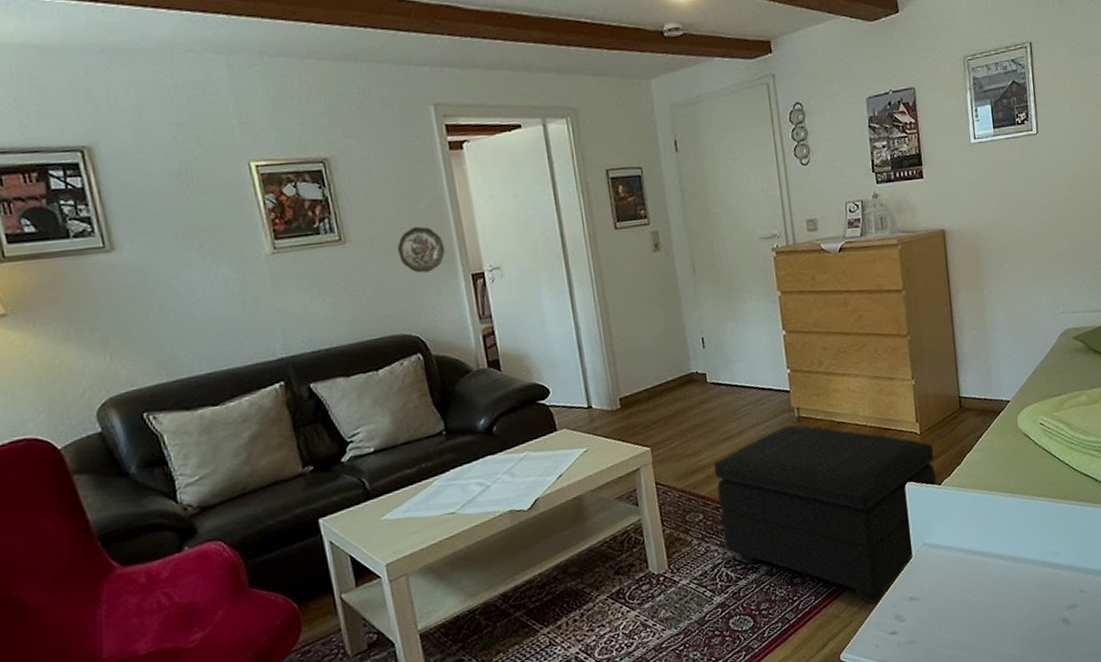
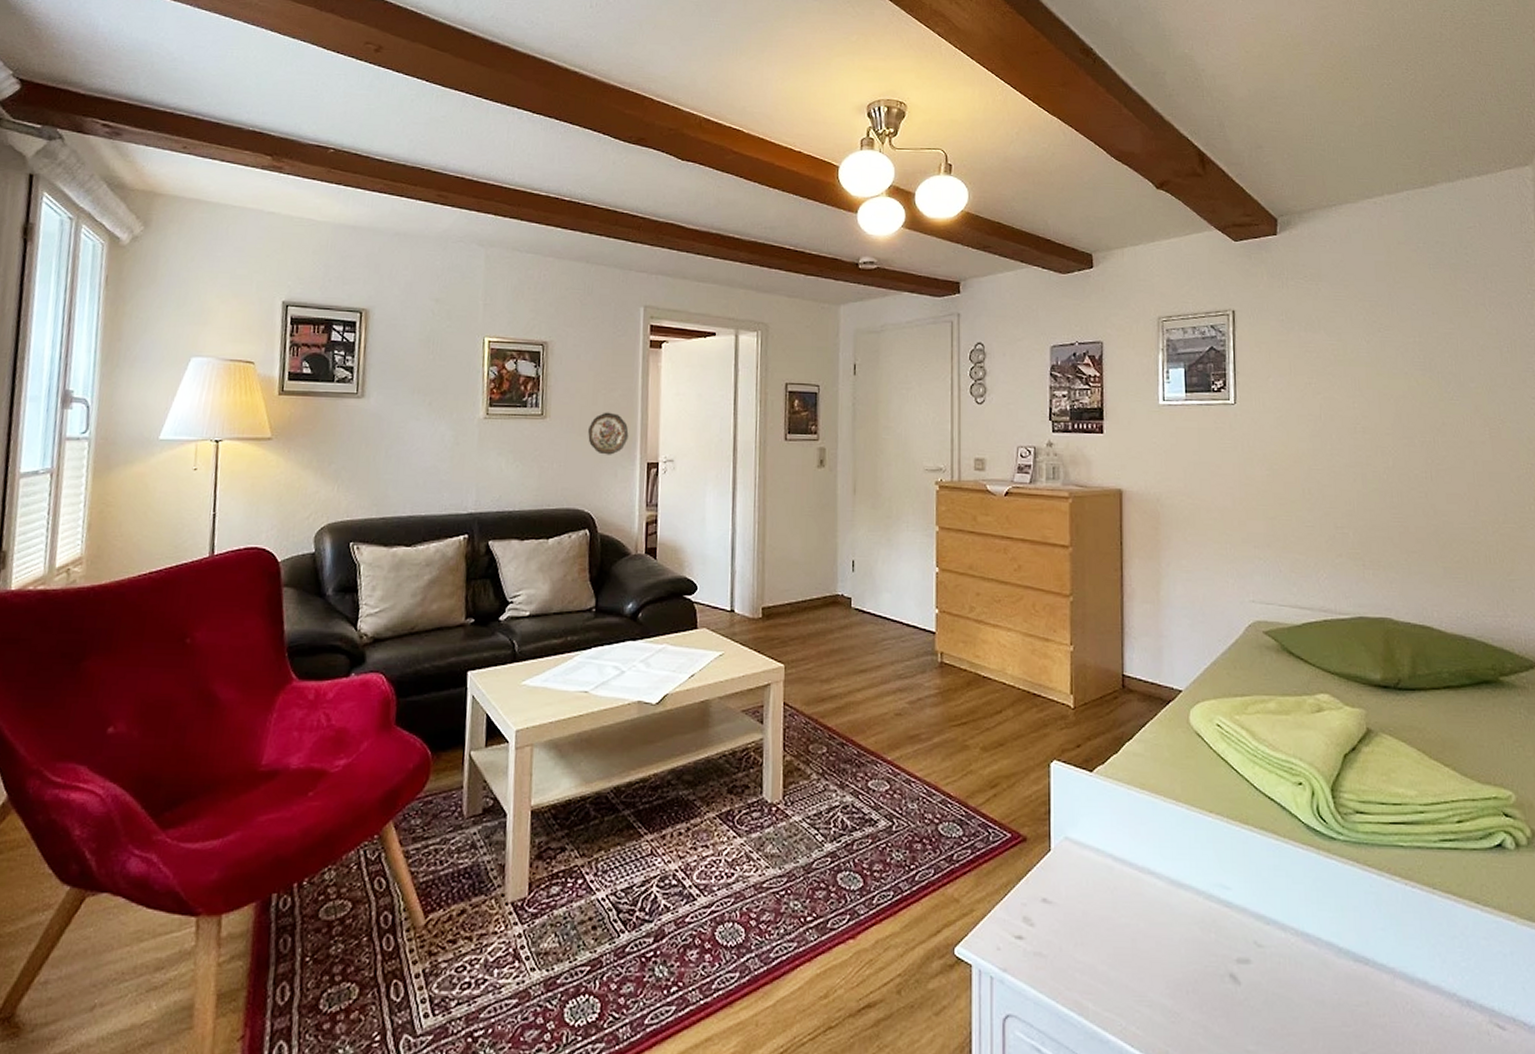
footstool: present [713,424,936,604] -> none [844,670,1087,896]

